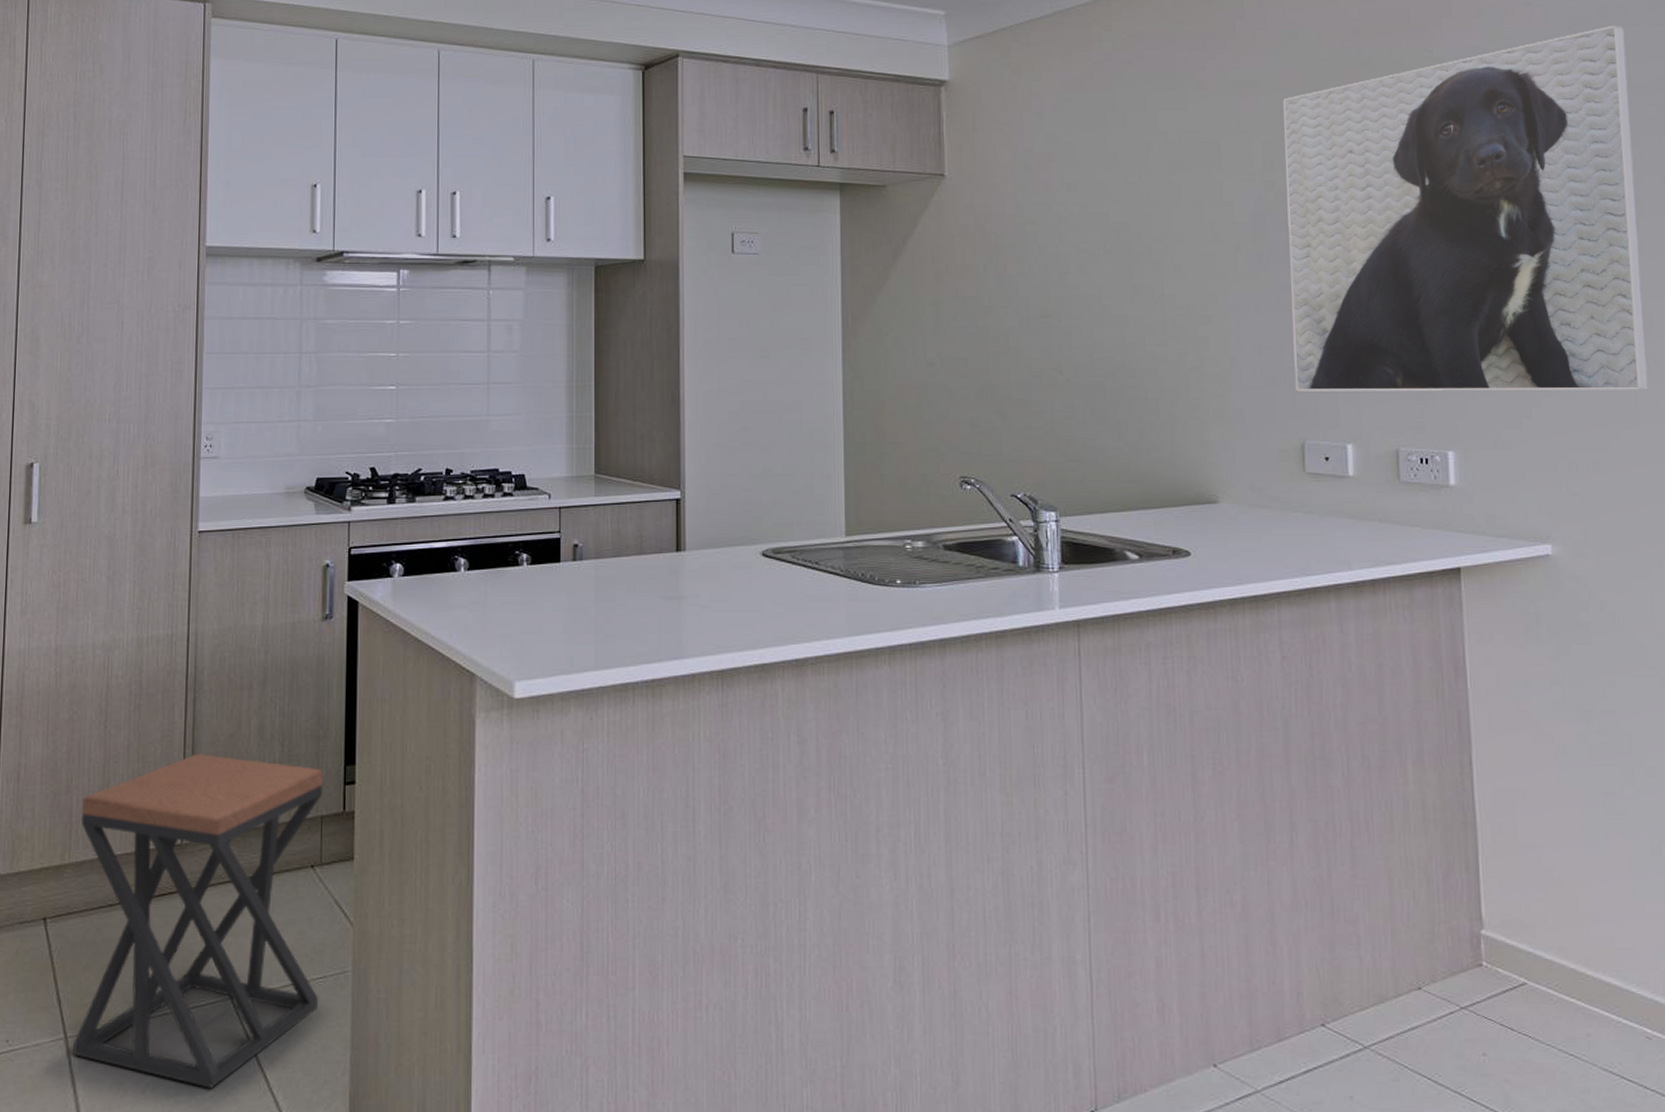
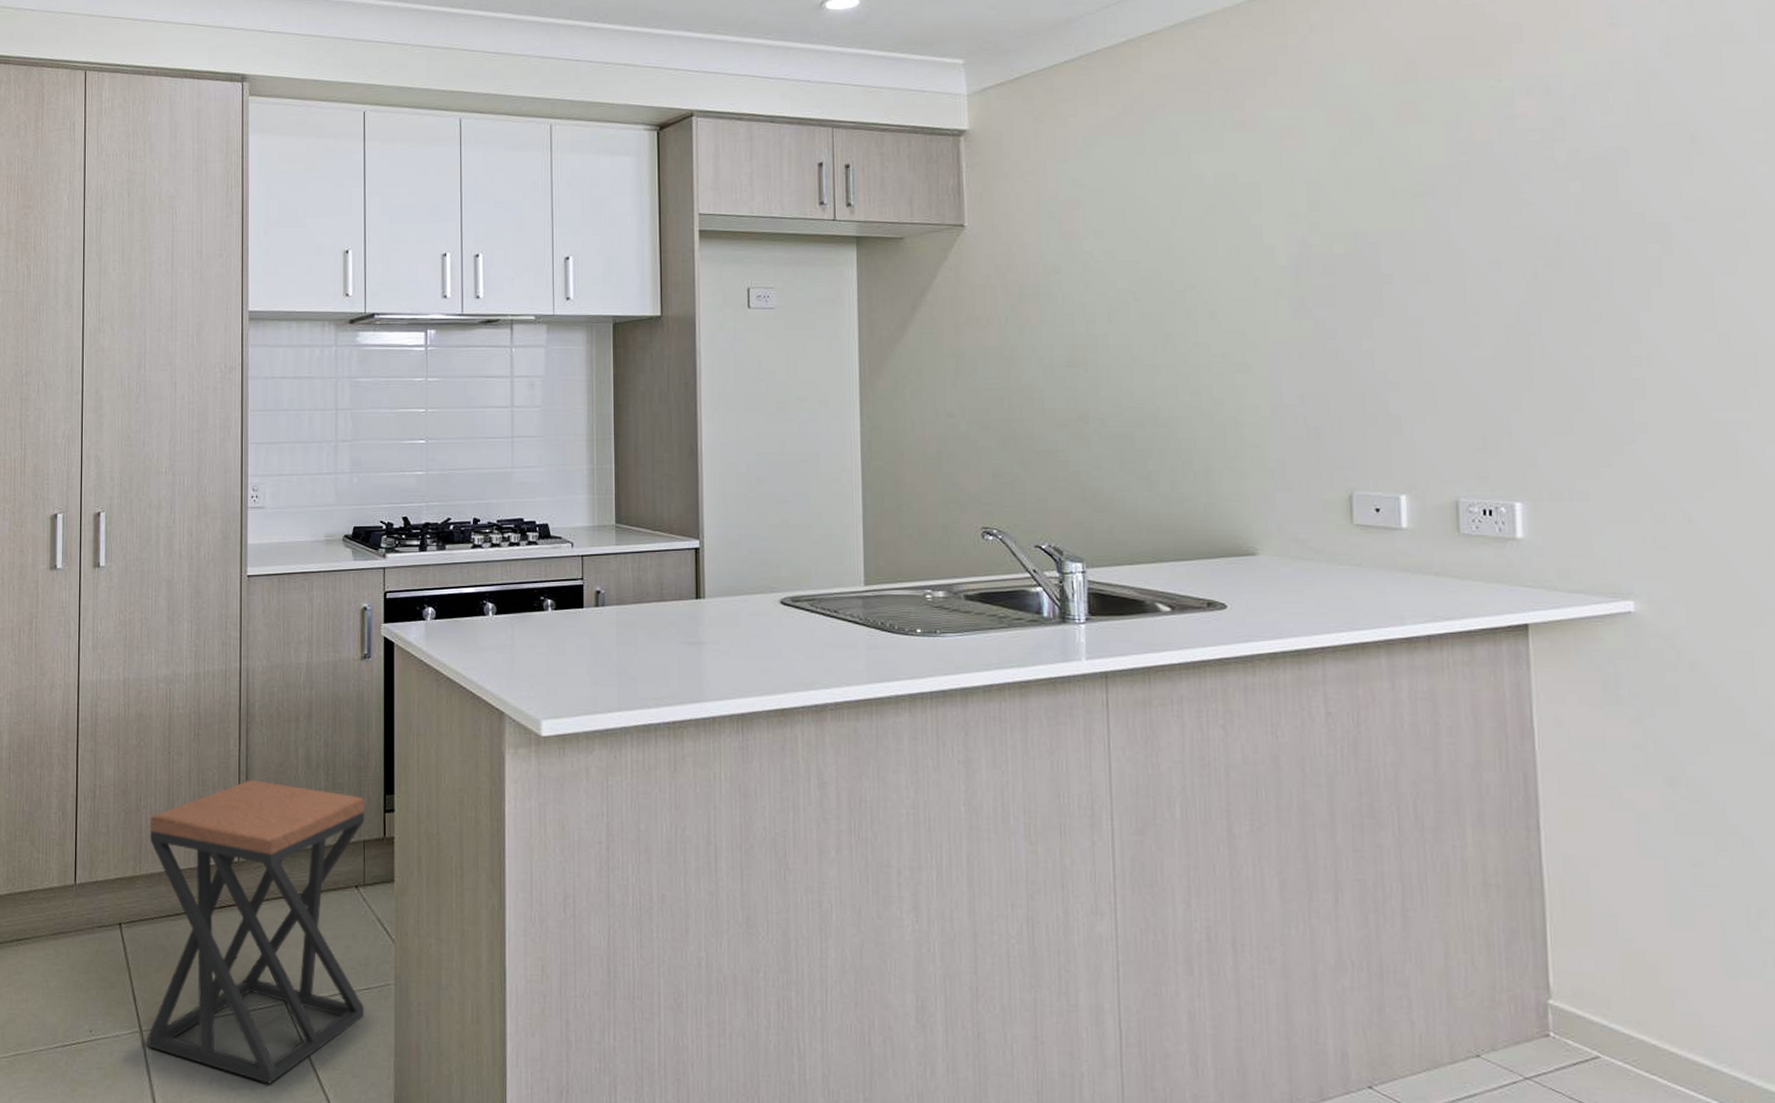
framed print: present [1283,25,1649,391] -> none [1330,43,1752,441]

